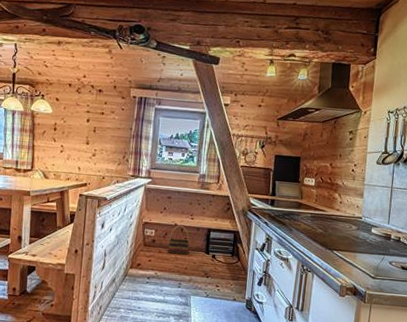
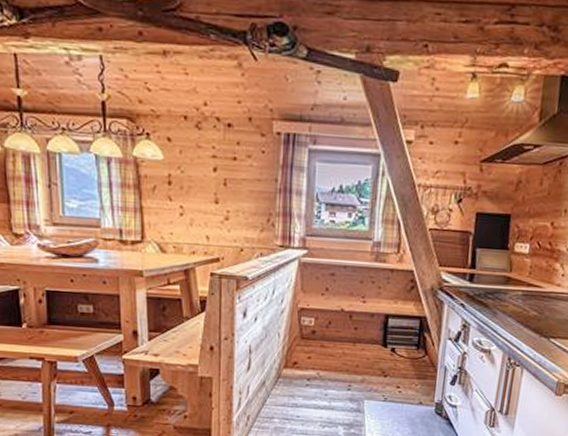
basket: present [168,226,190,255] -> none [333,311,361,349]

